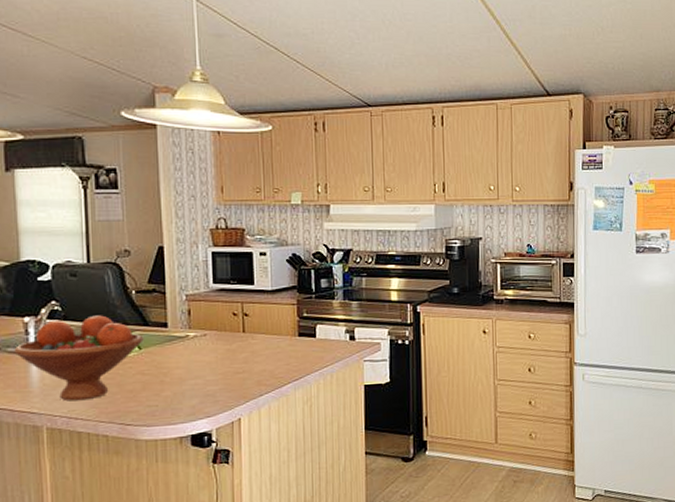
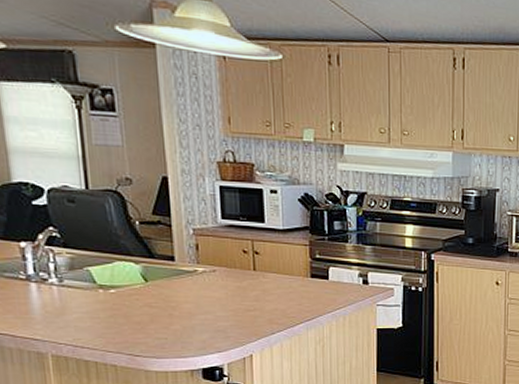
fruit bowl: present [14,315,144,402] -> none [11,244,150,330]

